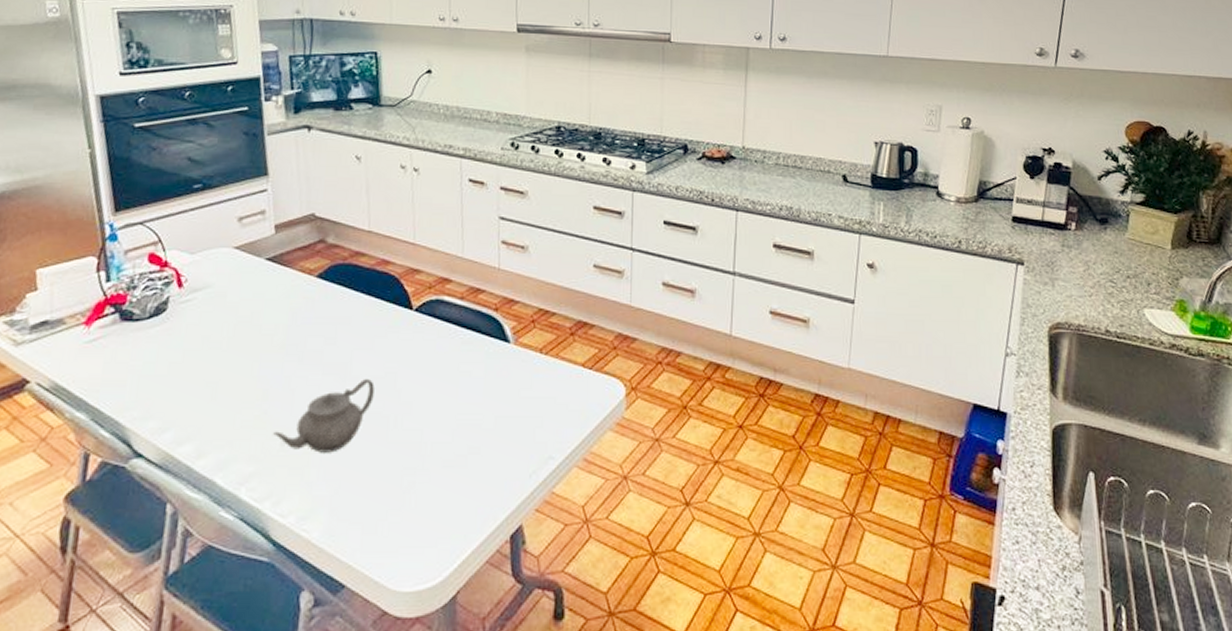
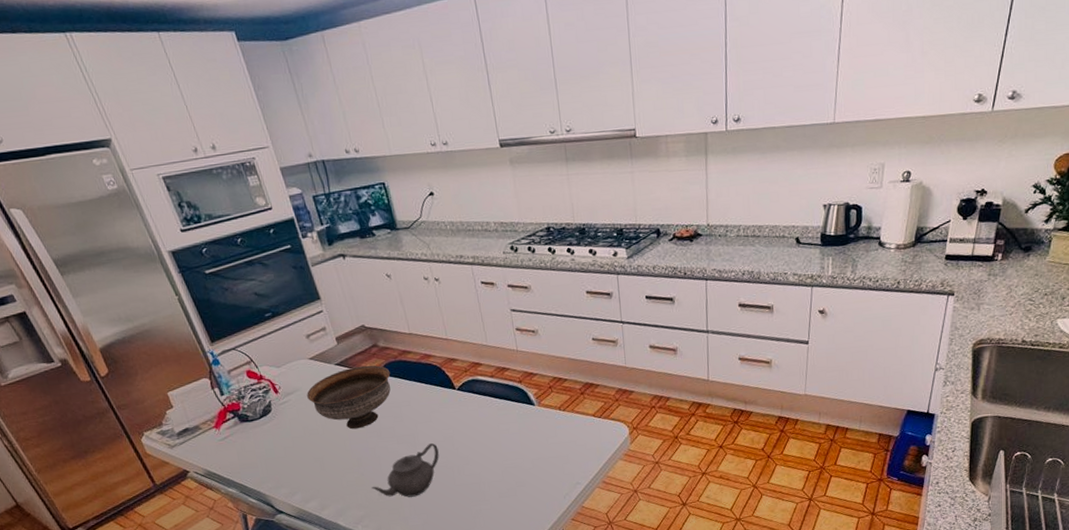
bowl: none [218,265,334,348] -> present [307,365,391,430]

